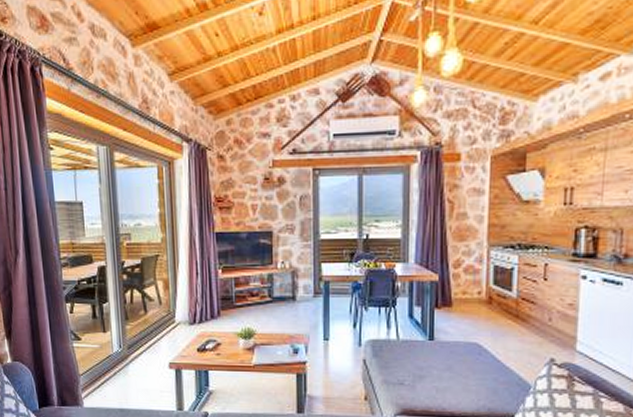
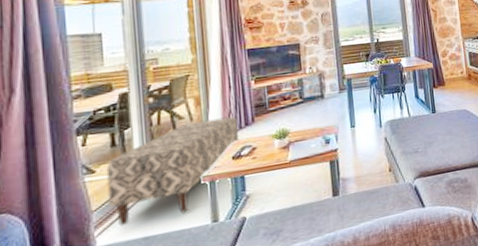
bench: none [89,306,205,395] -> present [106,116,240,227]

